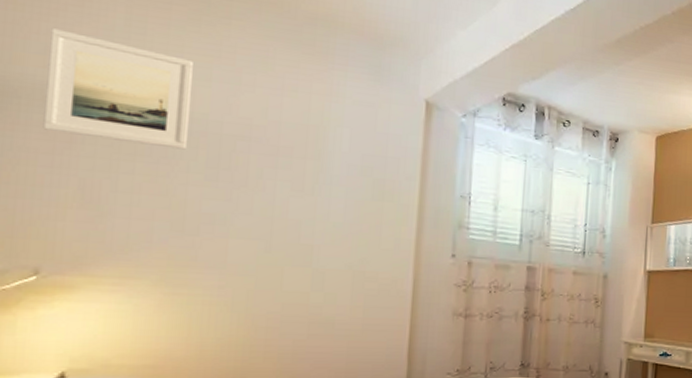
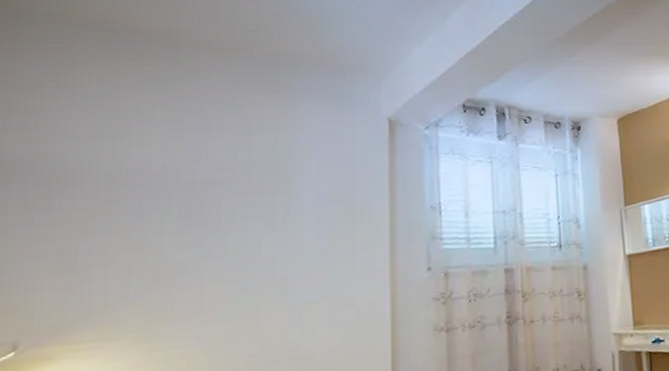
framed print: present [43,28,193,150] -> none [21,105,163,204]

